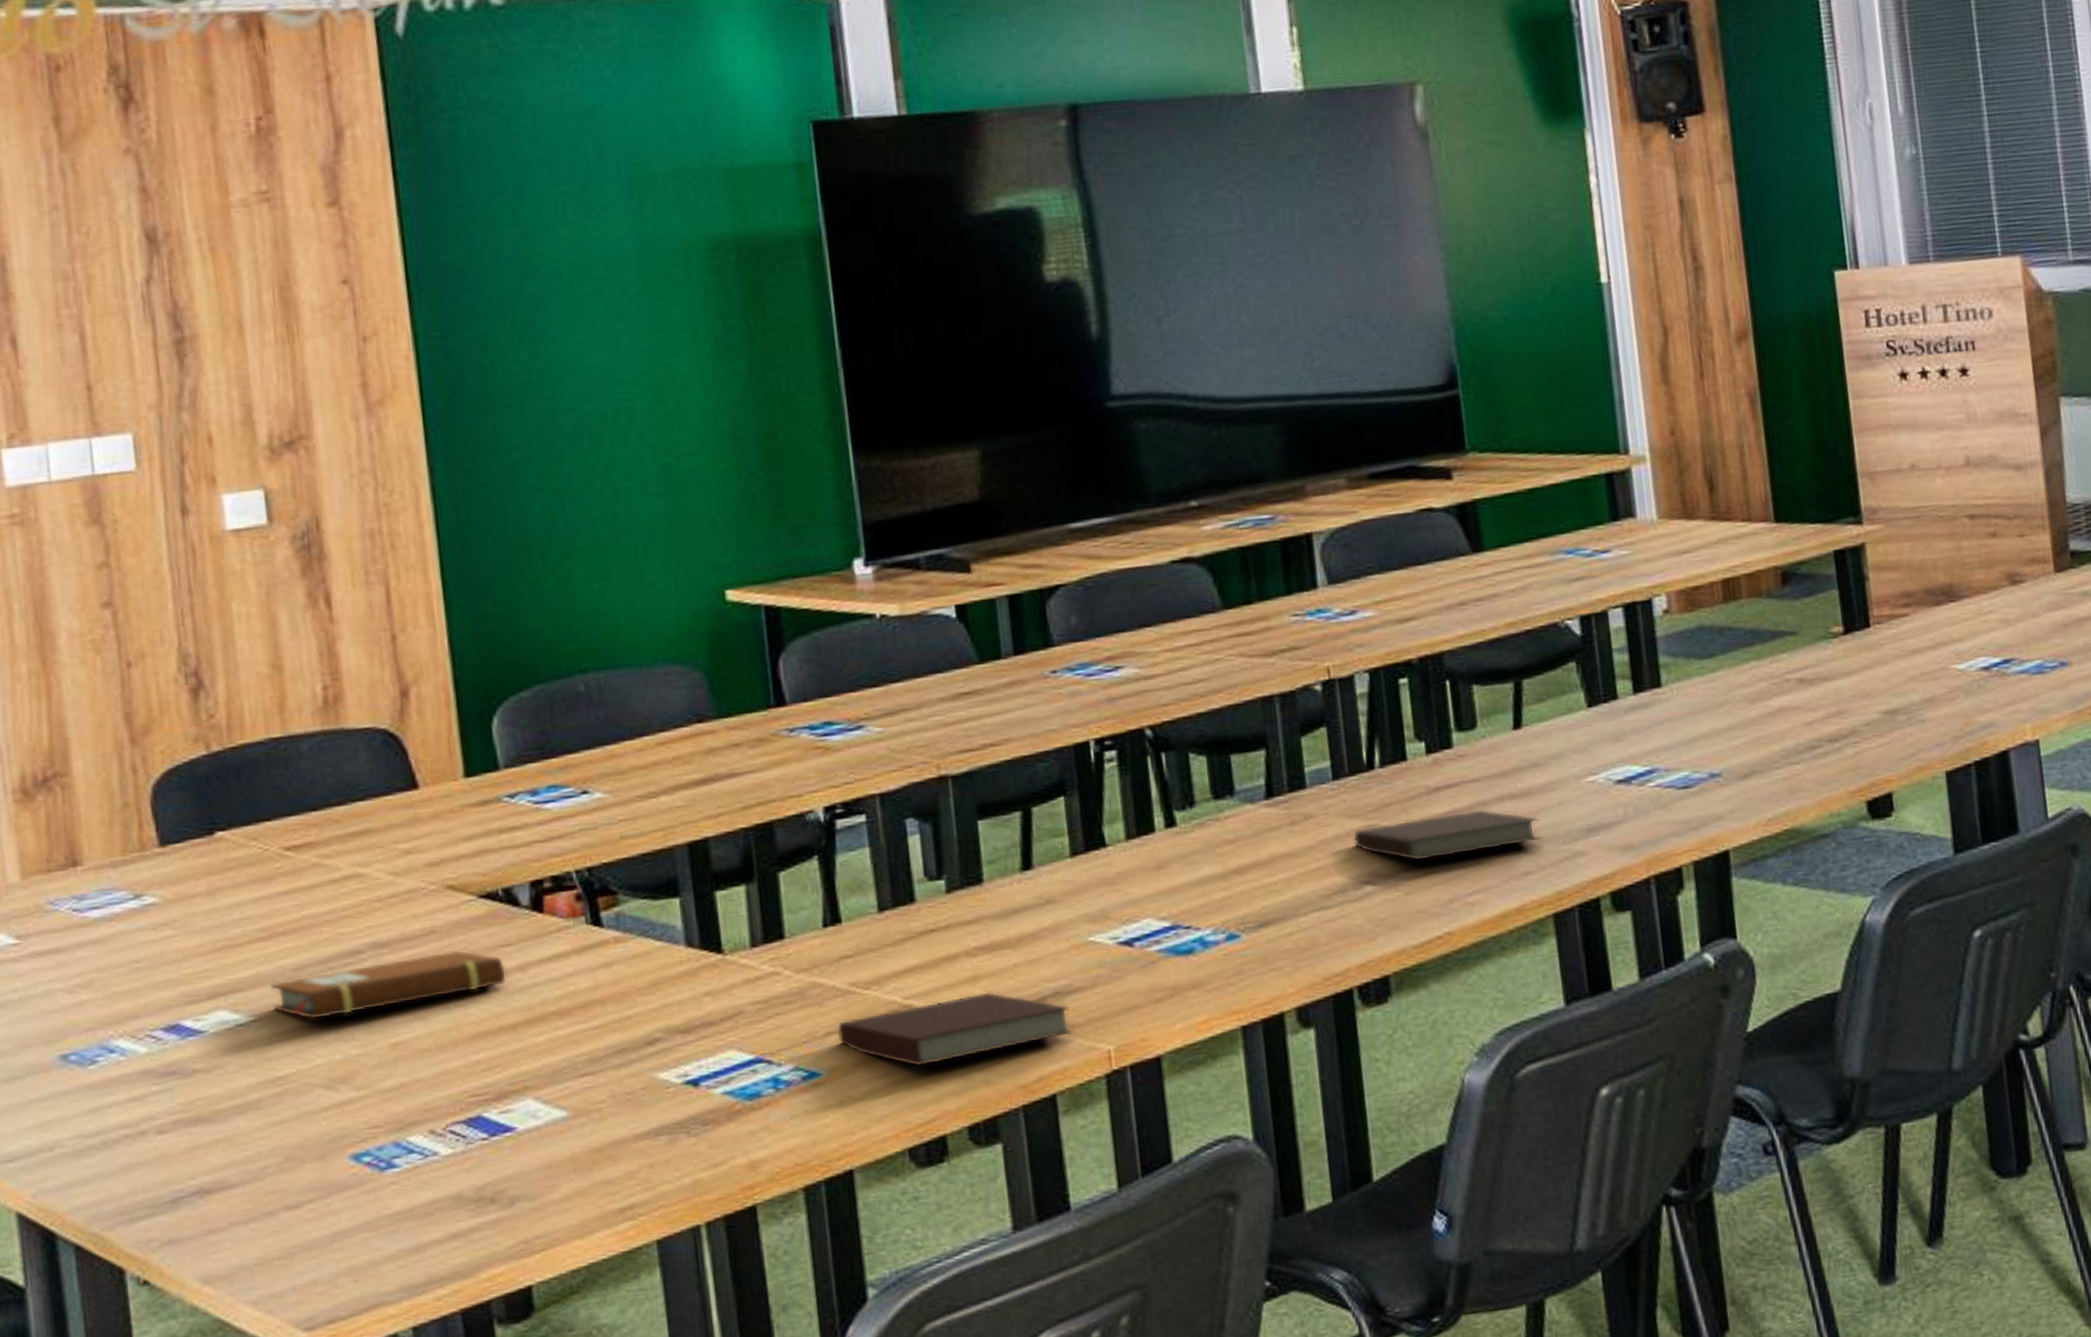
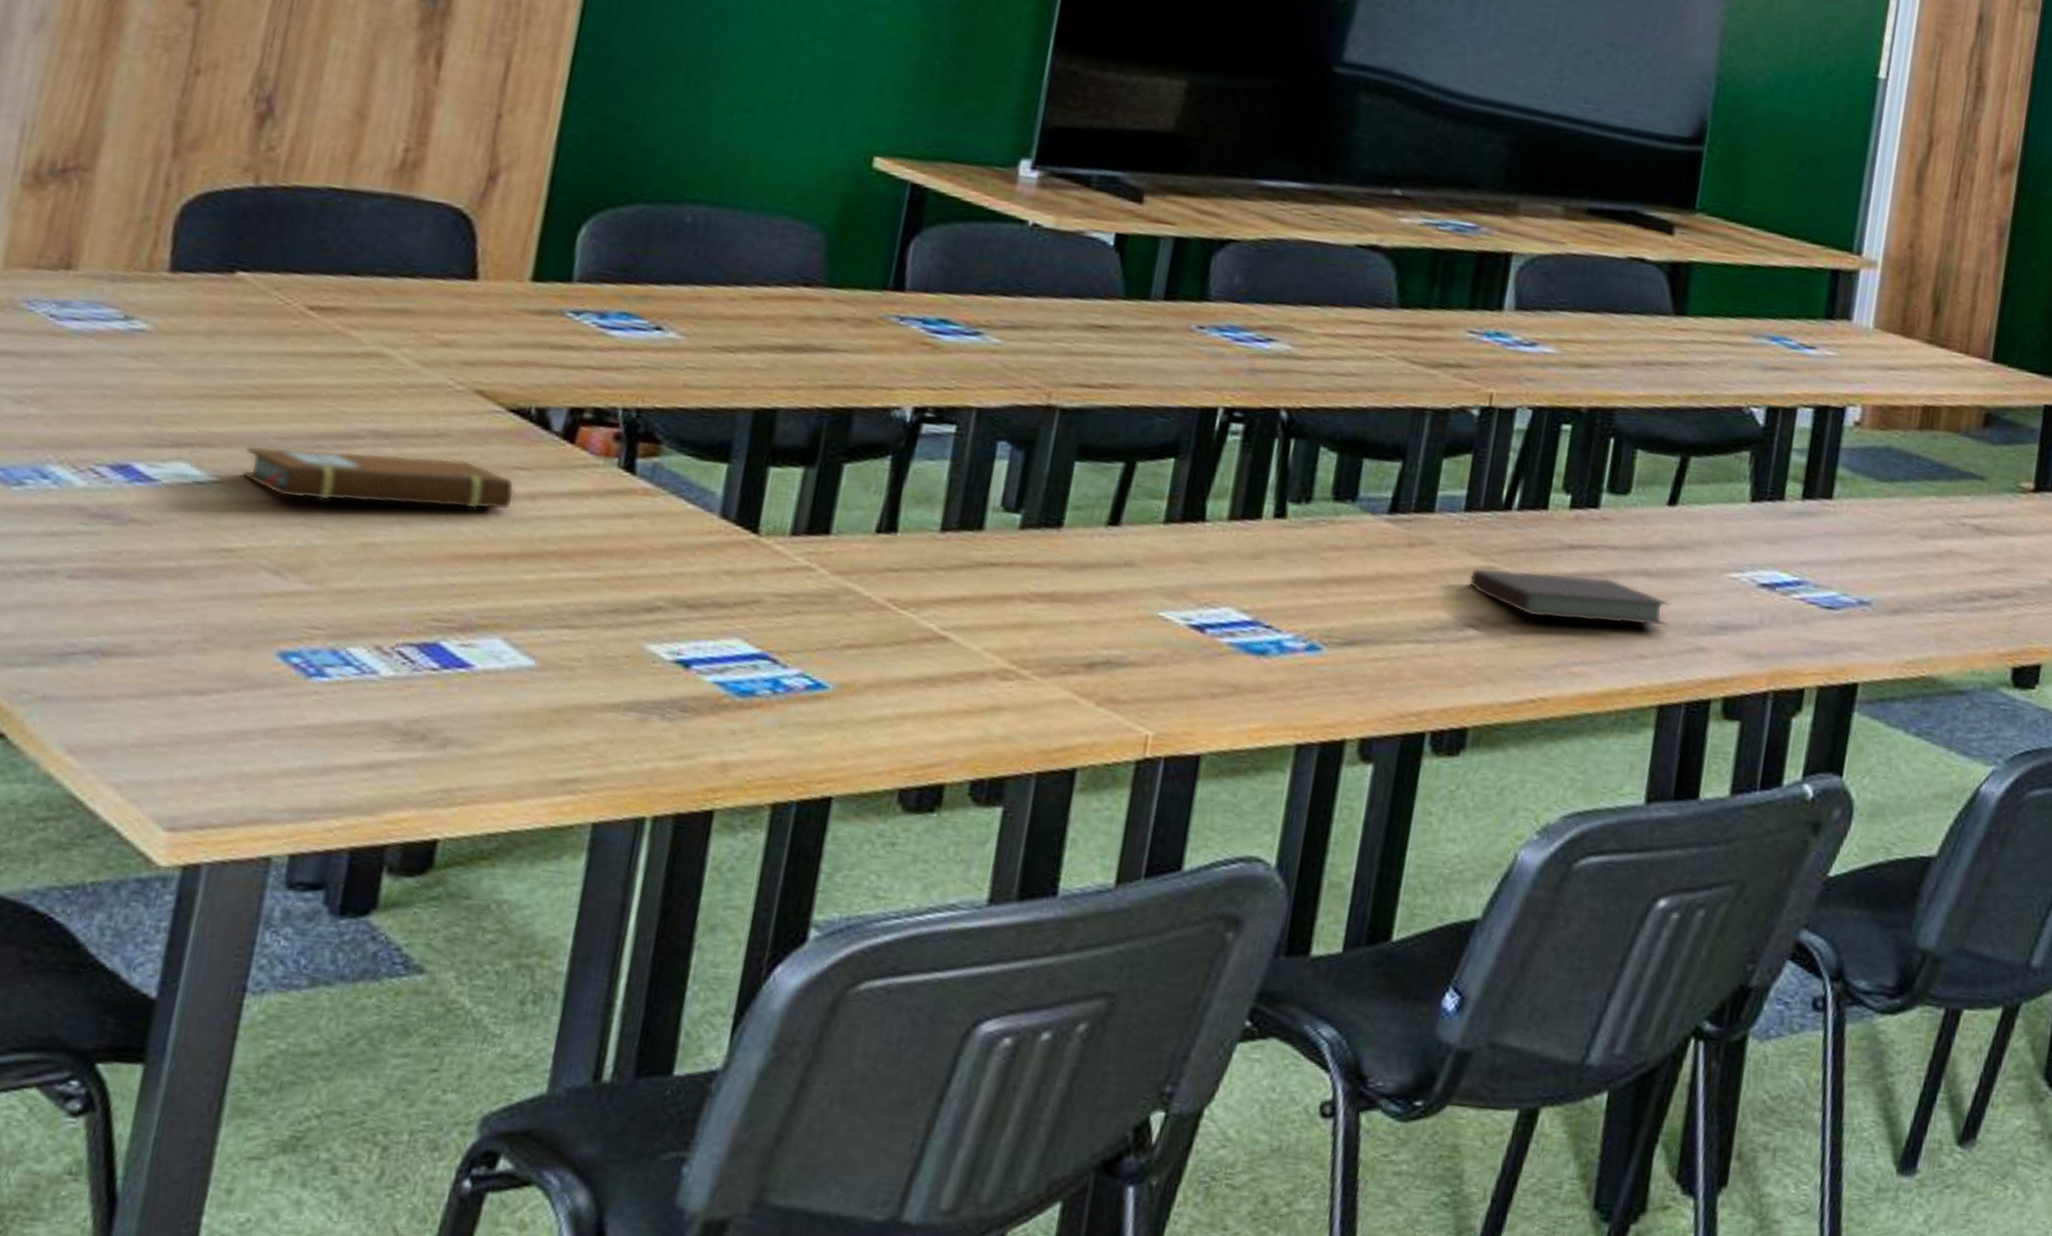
notebook: present [837,992,1073,1068] -> none [856,635,1117,710]

